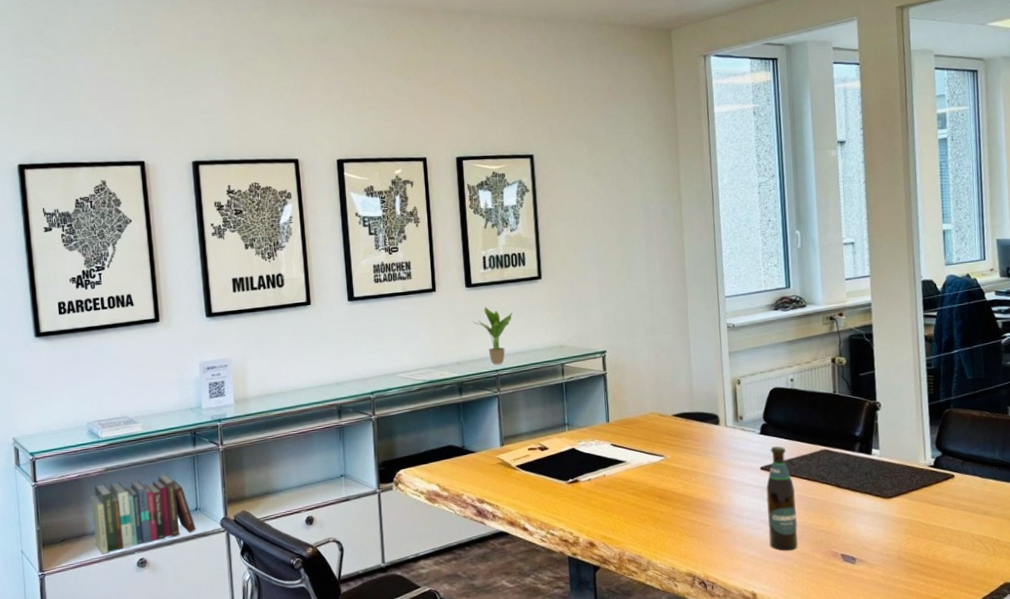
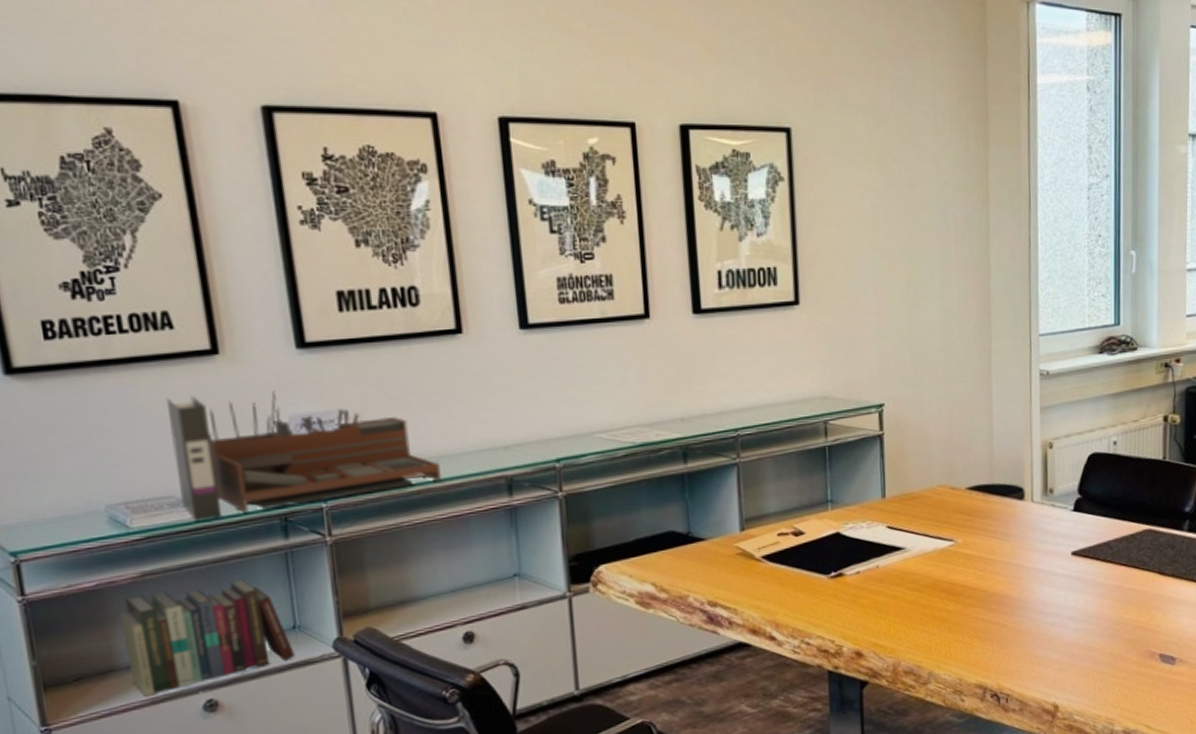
binder: none [126,349,156,434] -> present [165,395,223,522]
desk organizer: none [151,345,295,429] -> present [208,390,442,514]
potted plant: present [472,307,513,365] -> none [702,342,759,423]
bottle: present [766,446,798,551] -> none [1076,526,1112,653]

